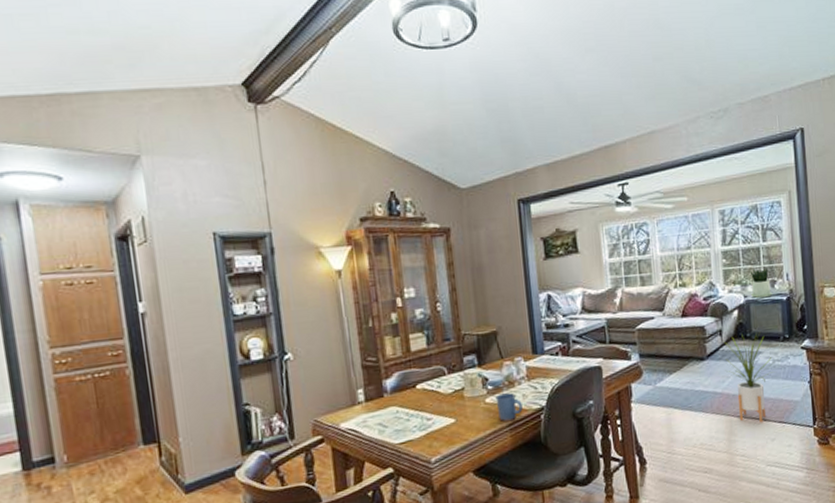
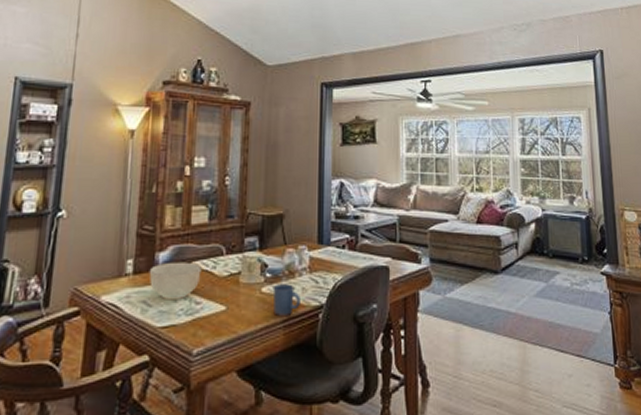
bowl: none [379,384,428,421] -> present [149,261,202,301]
house plant: present [723,333,775,423] -> none [518,249,573,354]
planter: present [750,268,773,299] -> none [548,182,572,214]

